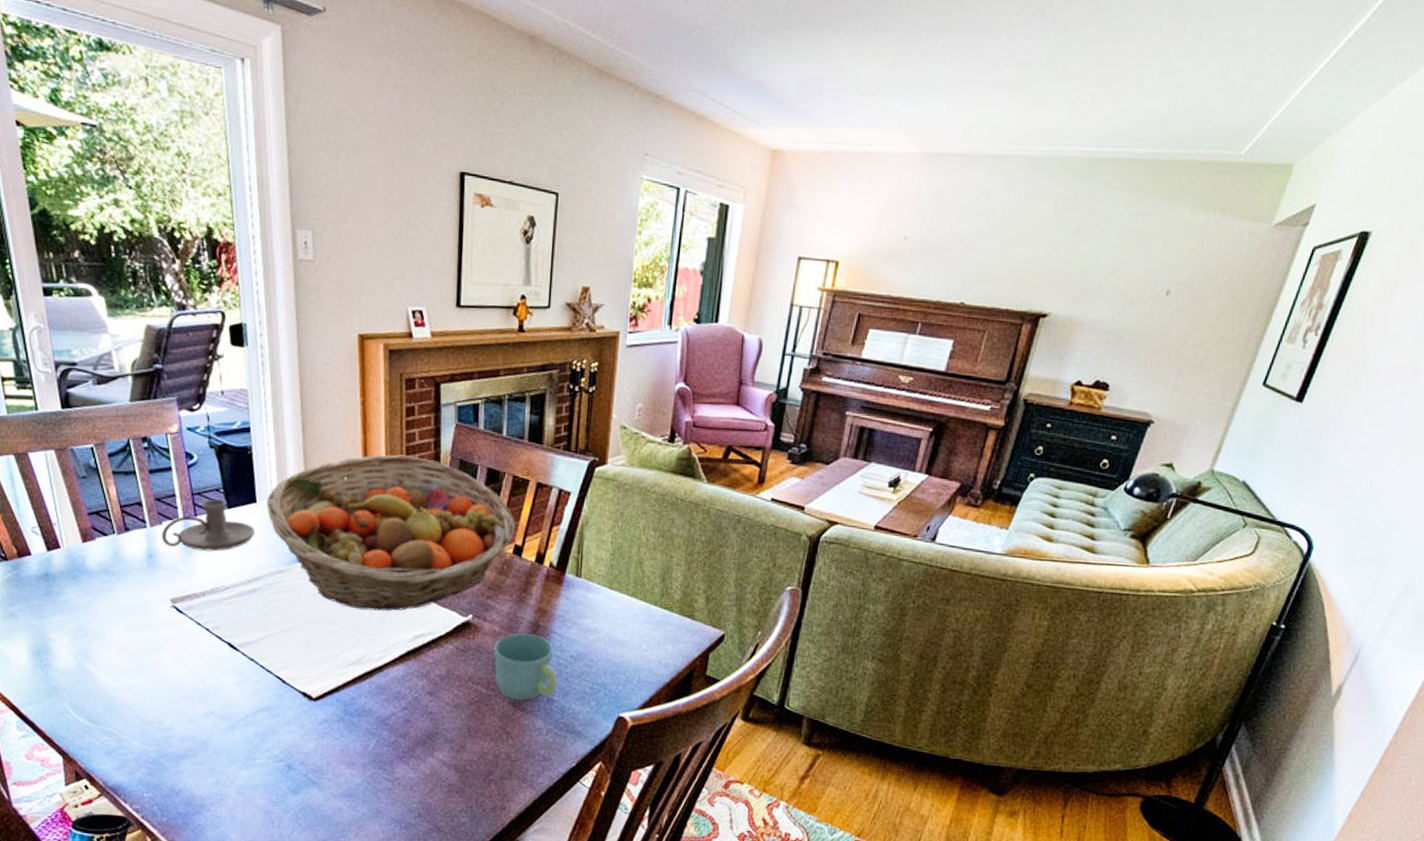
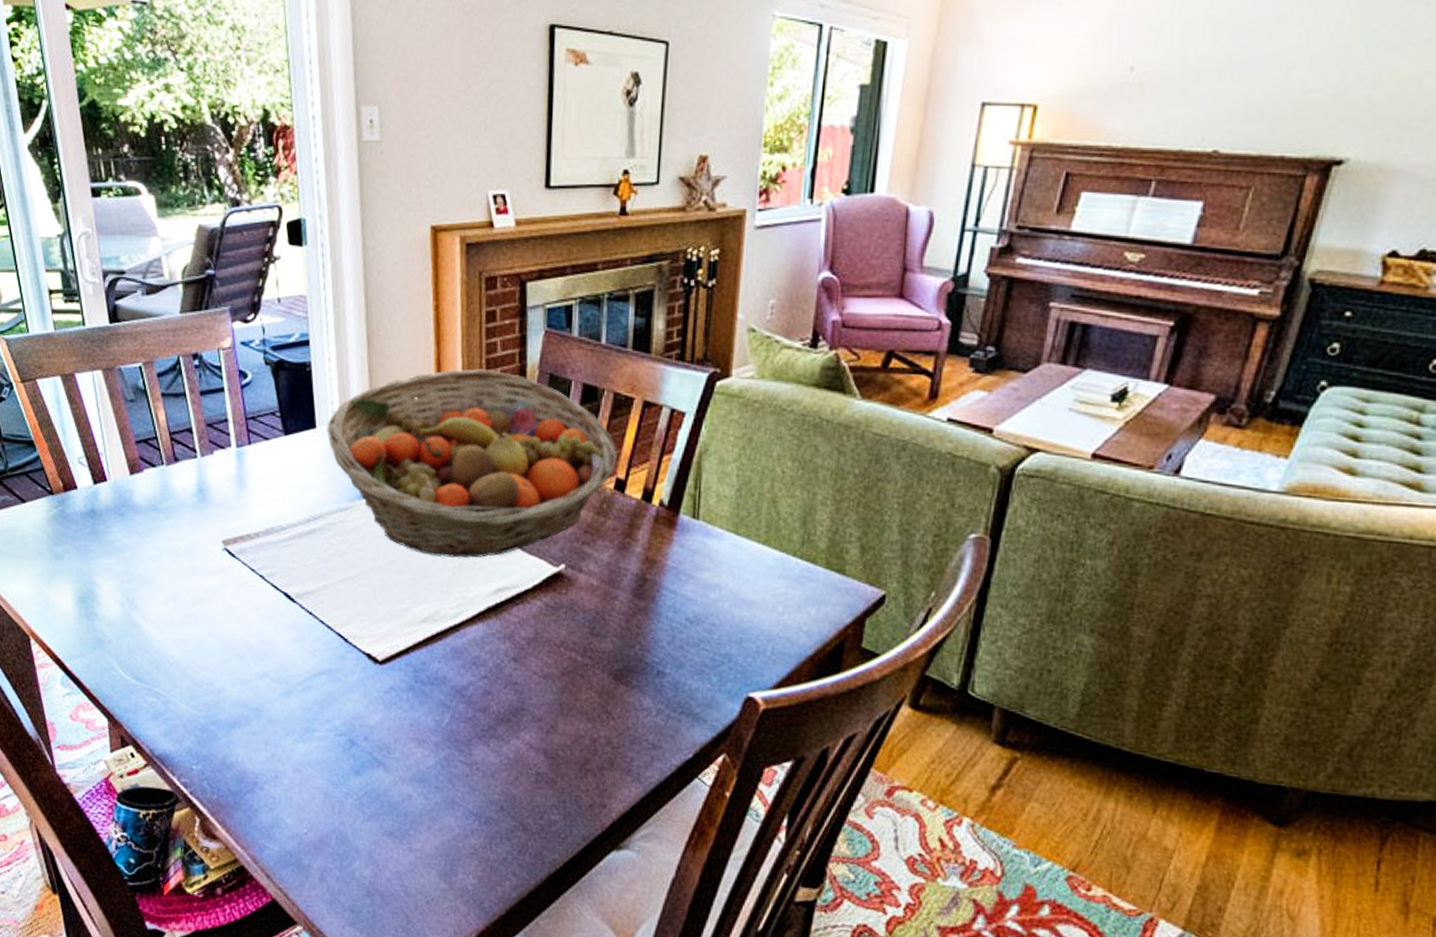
candle holder: present [161,498,255,552] -> none [212,423,315,486]
mug: present [494,632,557,700] -> none [591,587,669,672]

